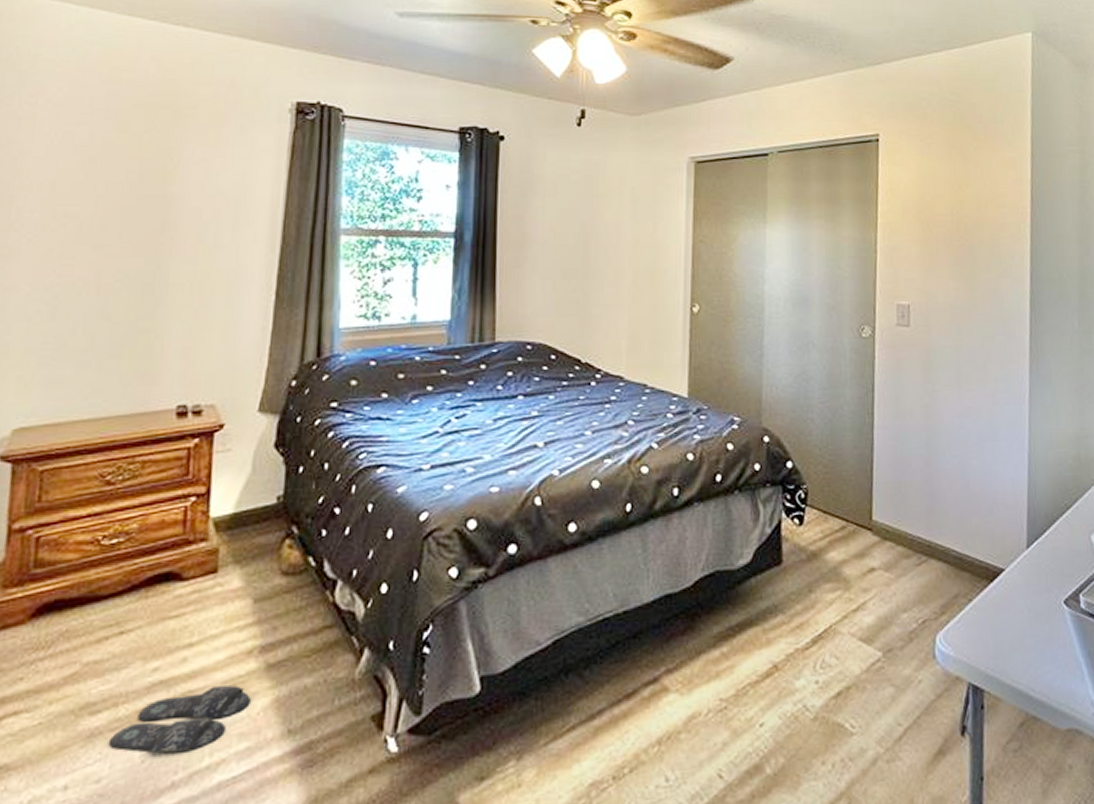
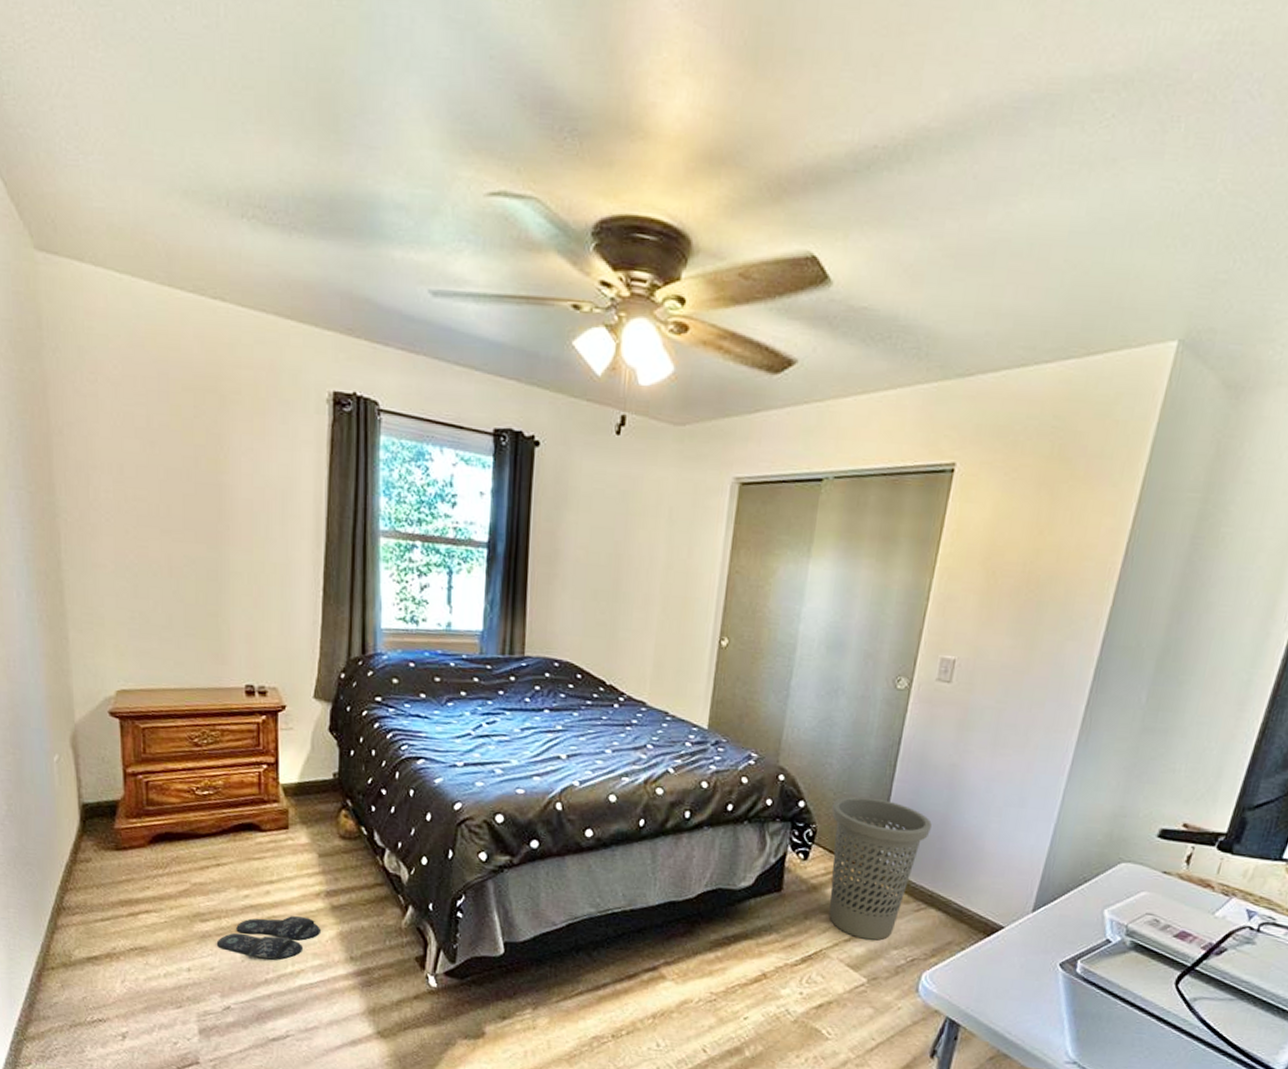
laundry basket: none [819,449,917,606] -> present [829,796,932,940]

